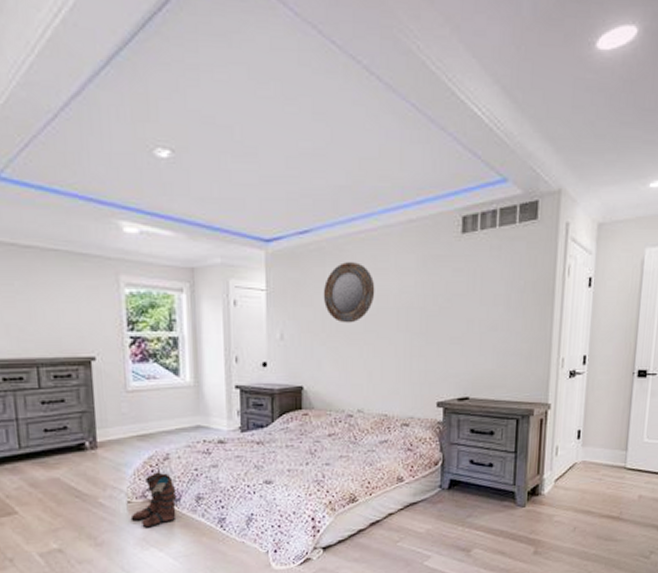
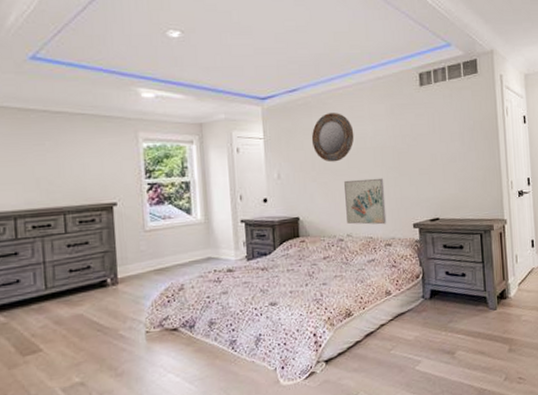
boots: present [130,470,177,528] -> none [149,300,192,356]
wall art: none [357,345,407,401] -> present [343,178,387,225]

